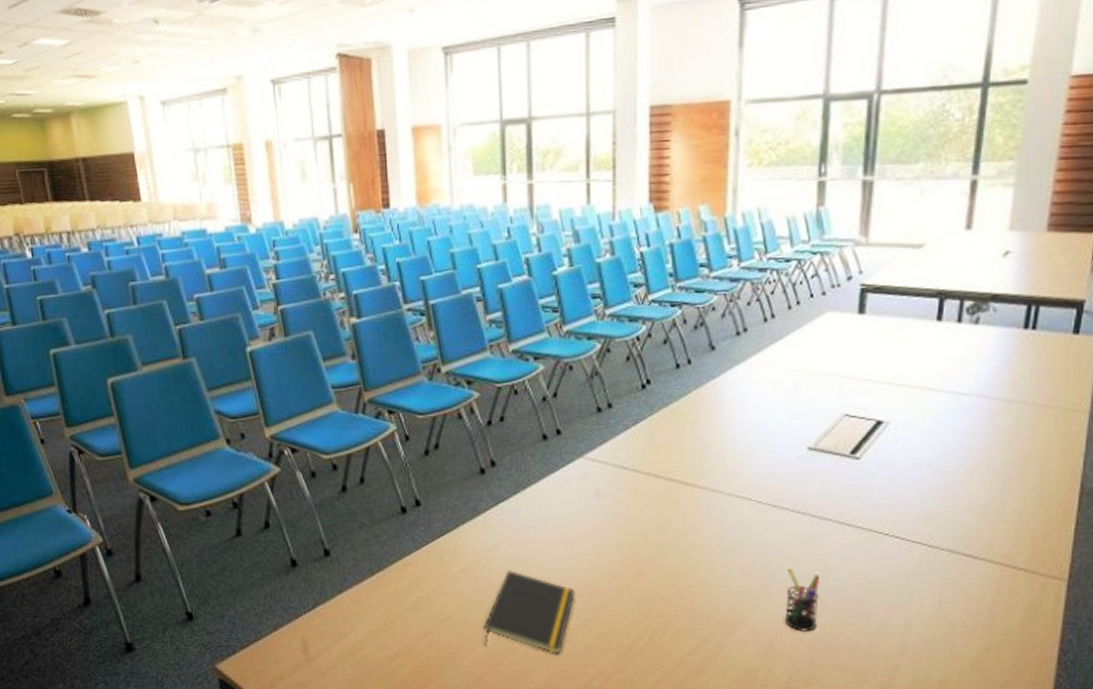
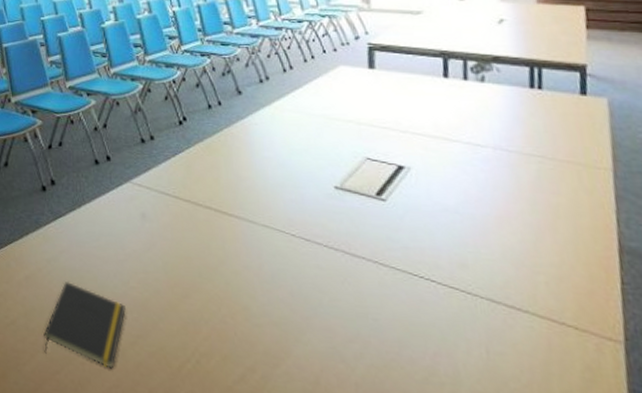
pen holder: present [784,567,819,632] -> none [326,302,361,372]

